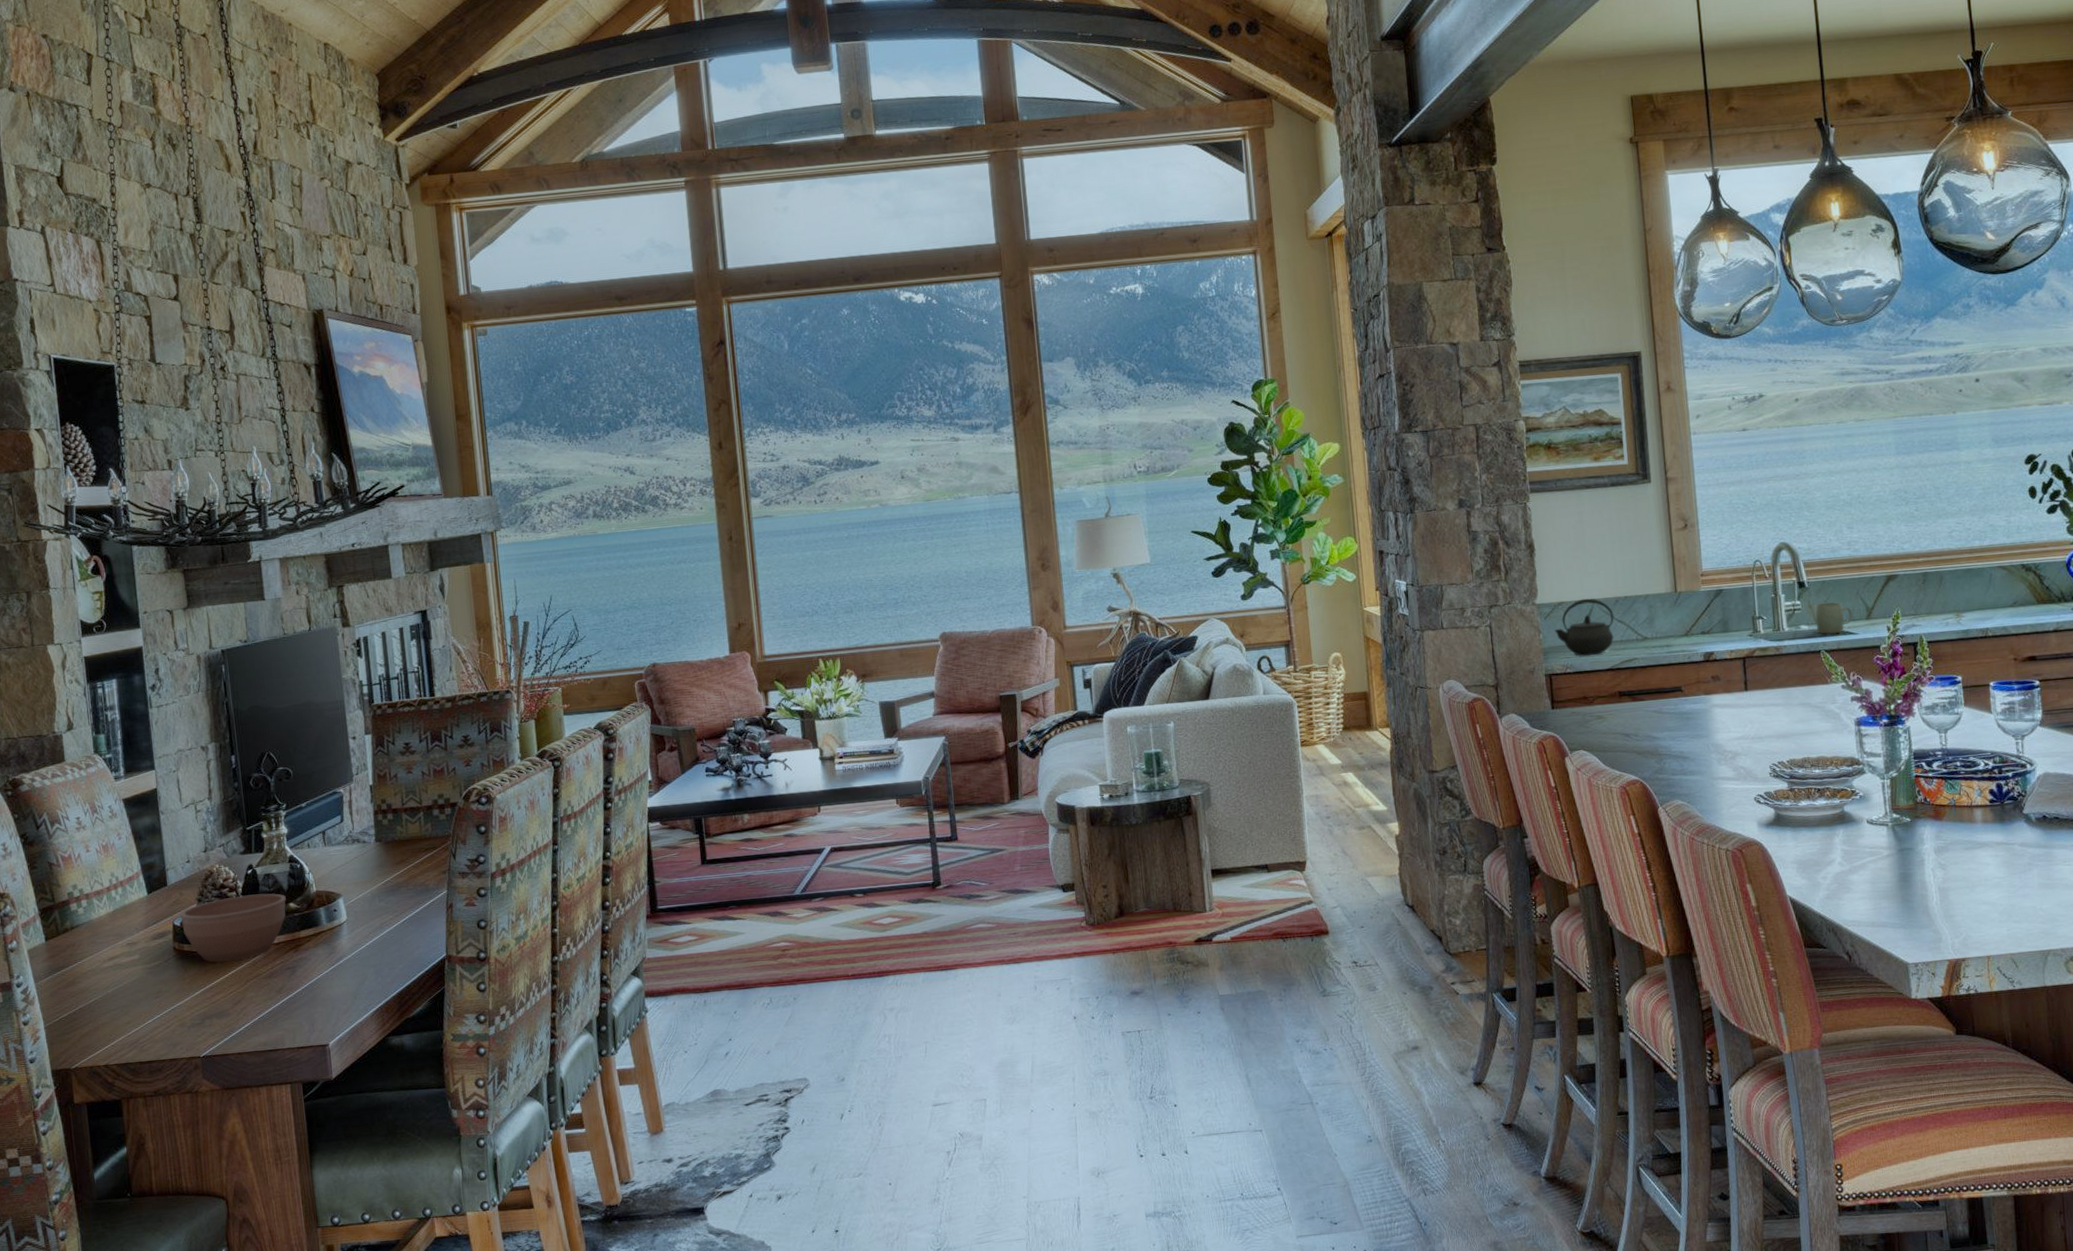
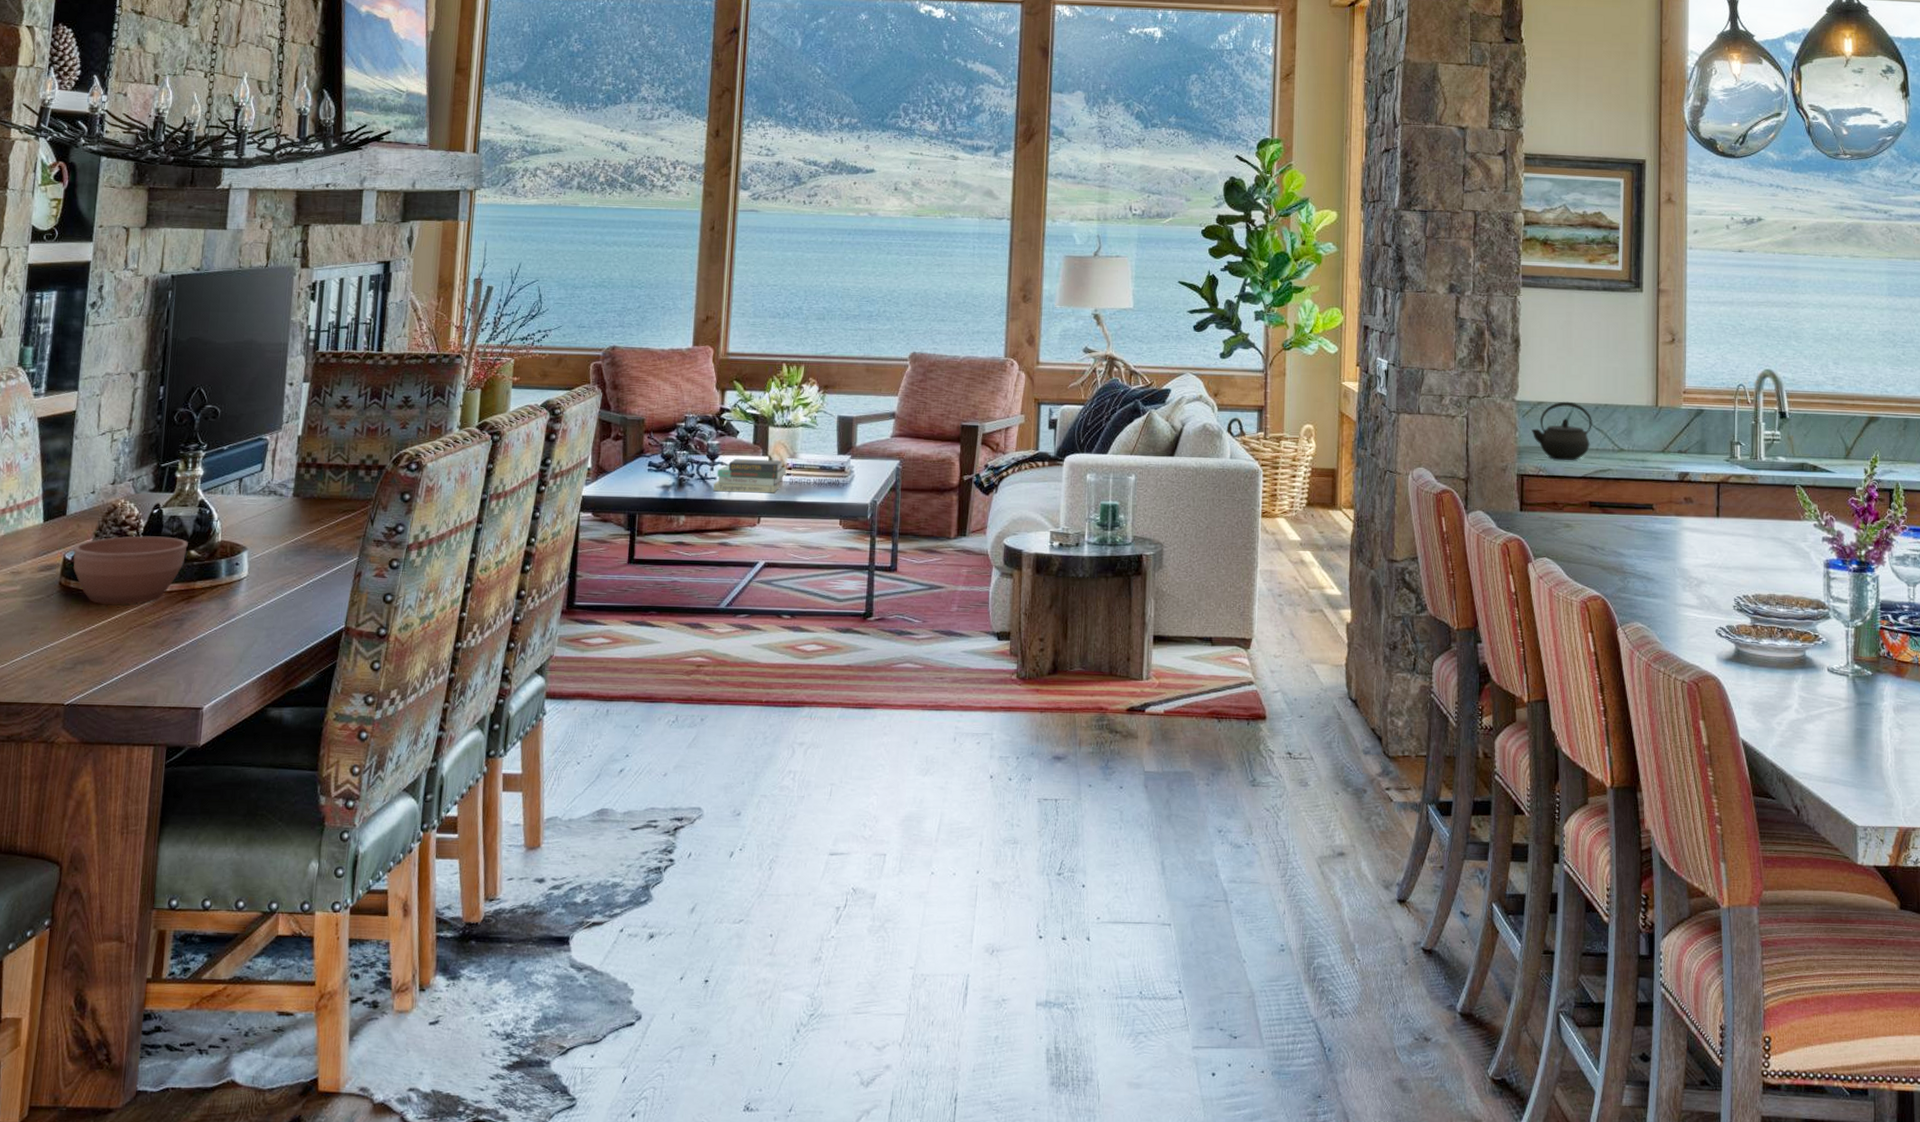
books: none [771,750,839,788] -> present [713,459,787,493]
mug: present [1813,601,1852,634] -> none [1792,436,1831,470]

